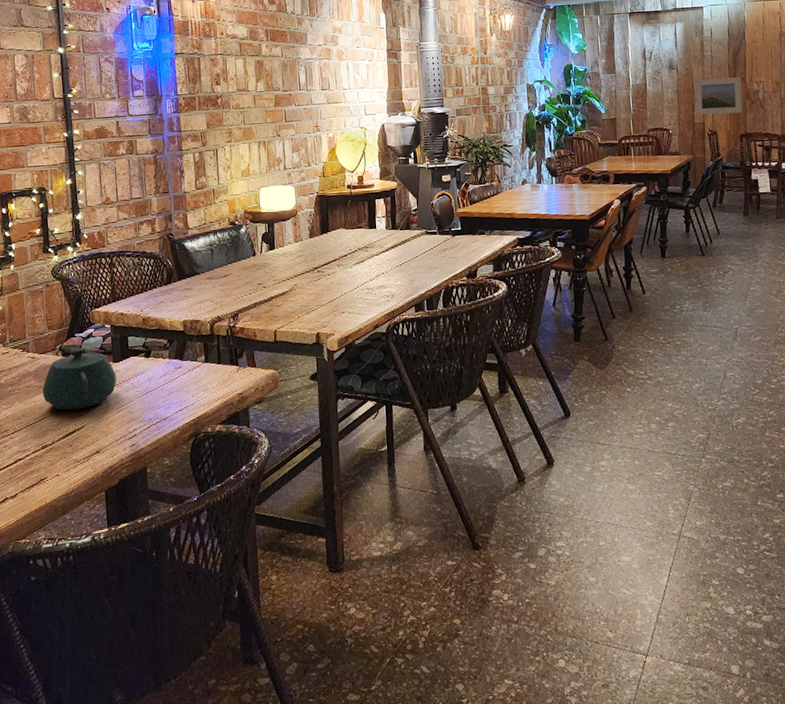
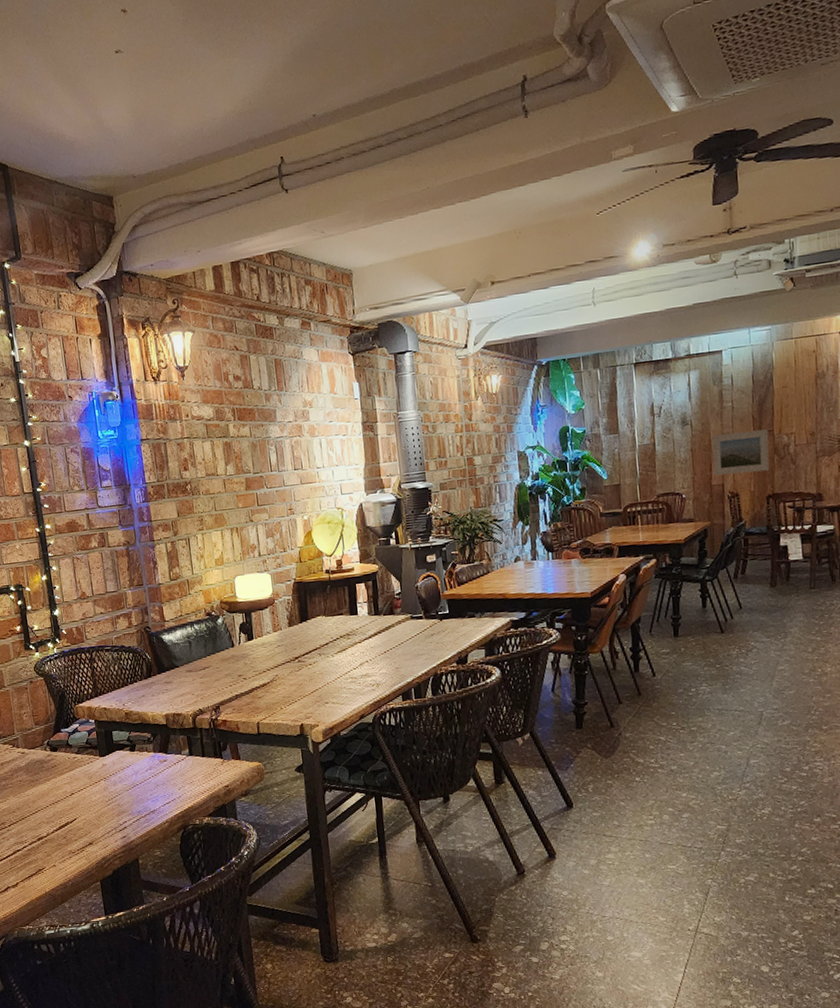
teapot: present [42,346,117,411] -> none [34,741,104,804]

